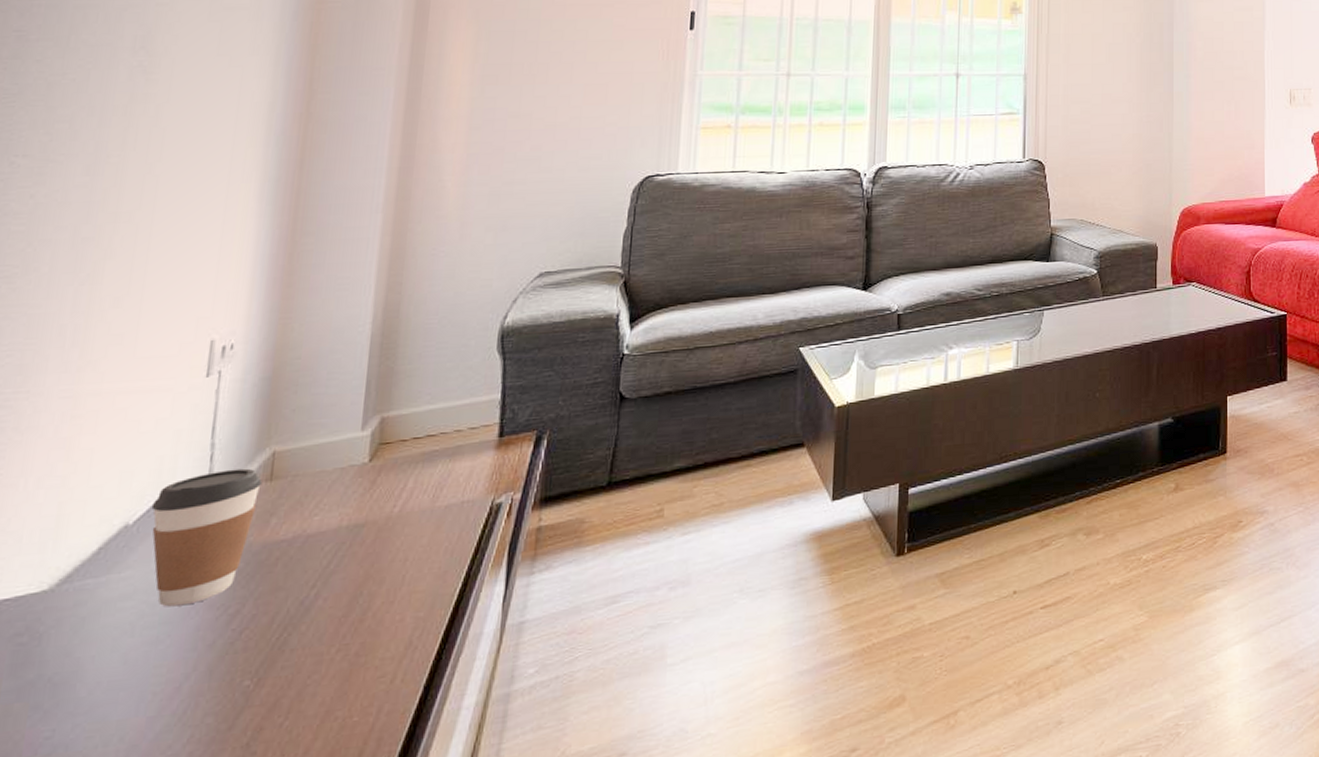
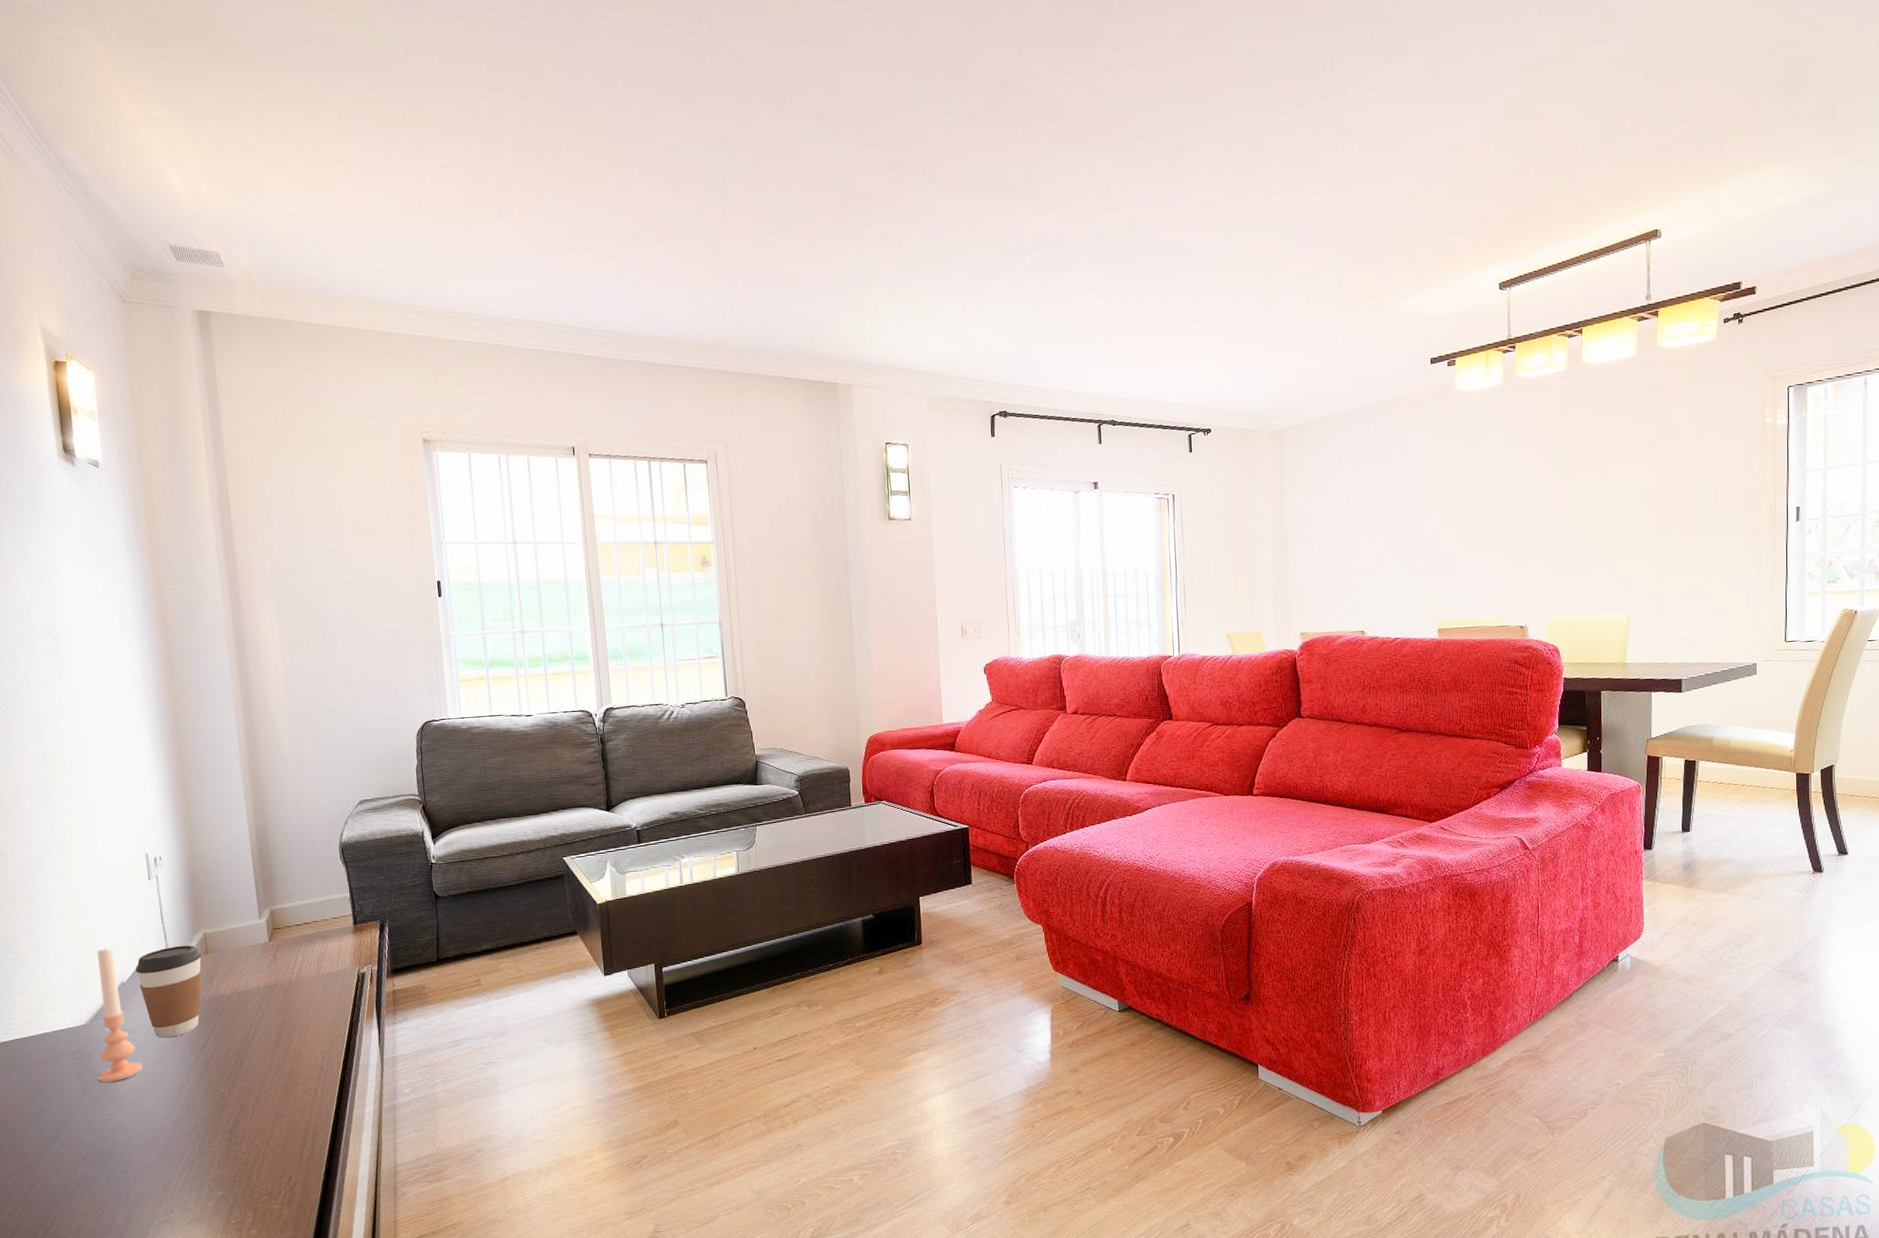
candle: none [45,473,126,679] -> present [96,947,143,1082]

